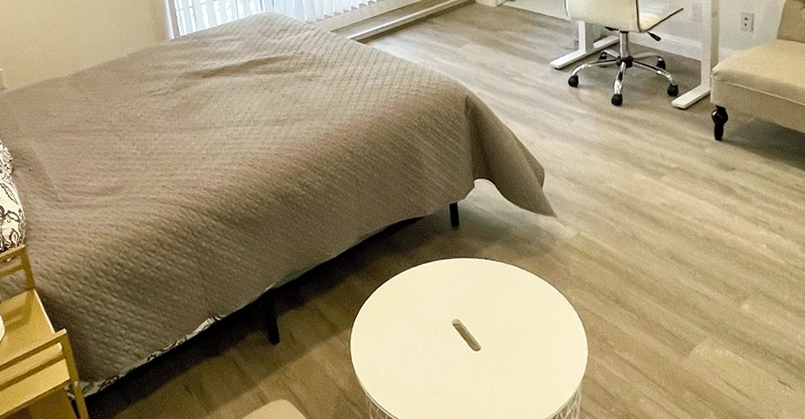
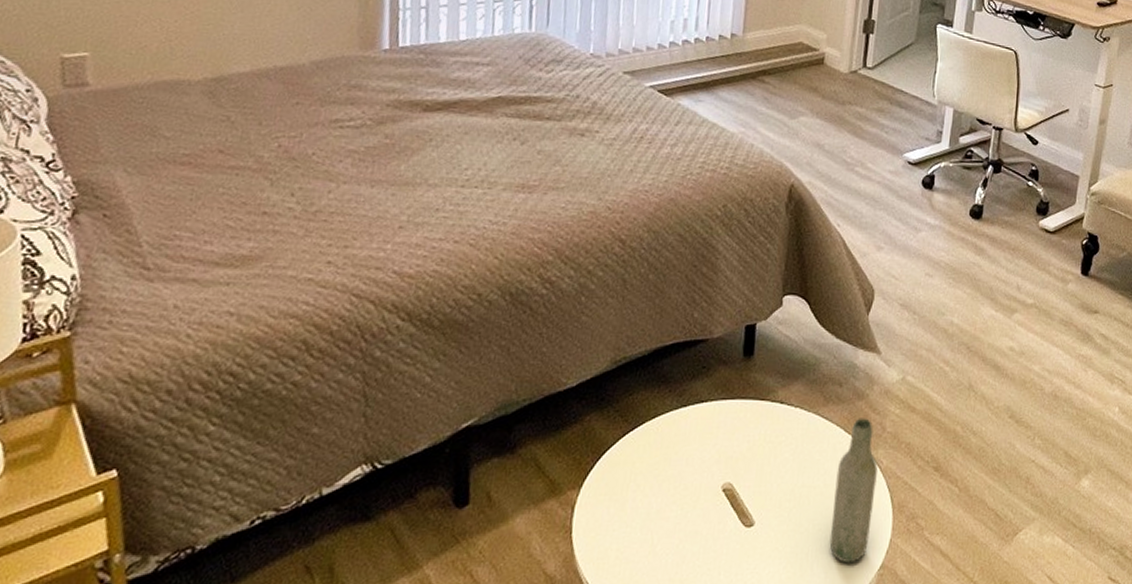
bottle: none [537,266,571,376] -> present [829,418,878,564]

